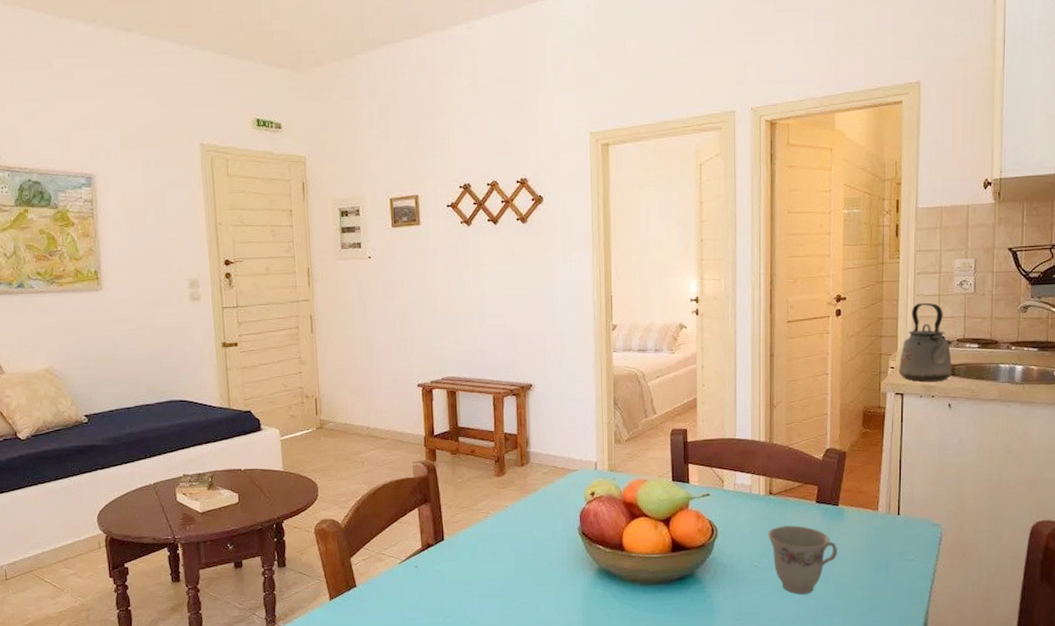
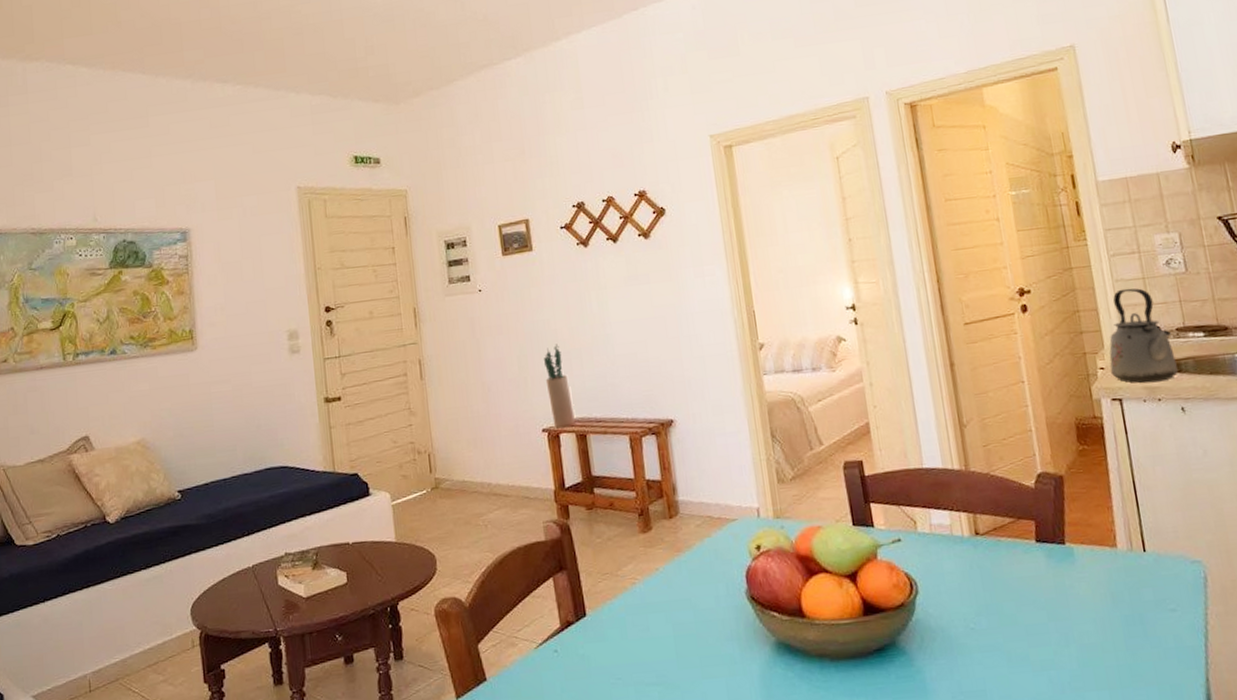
vase: none [422,311,447,385] -> present [543,344,575,429]
teacup: present [767,525,837,594] -> none [980,572,1075,663]

